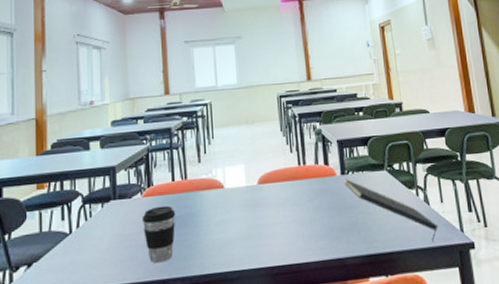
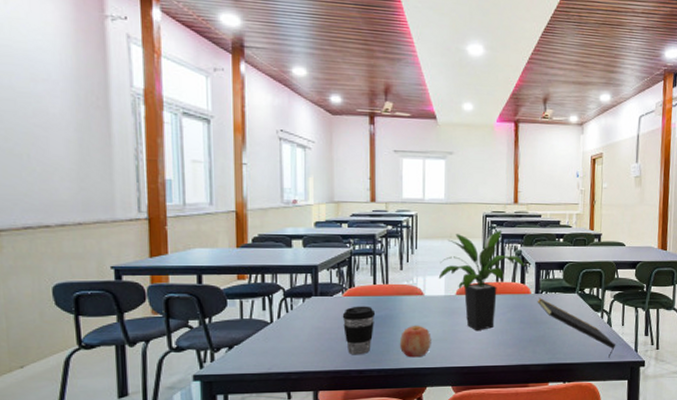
apple: none [203,223,237,261] -> present [400,326,431,358]
potted plant: none [238,109,326,223] -> present [438,230,525,330]

